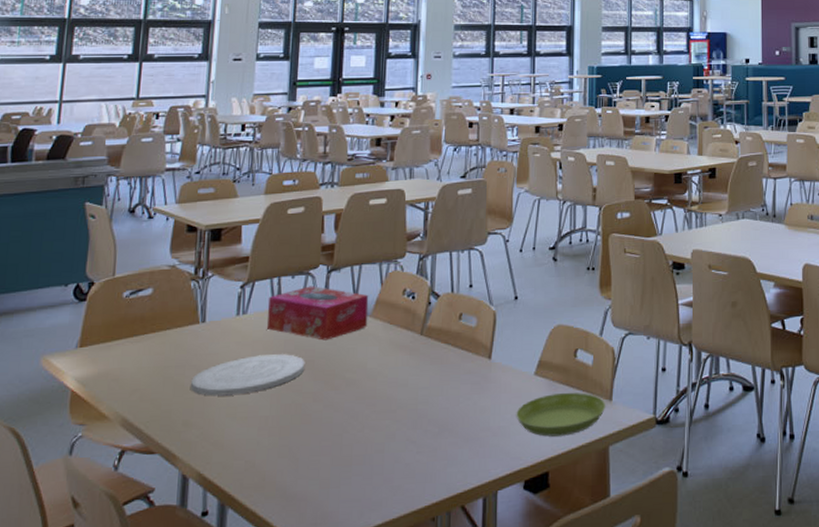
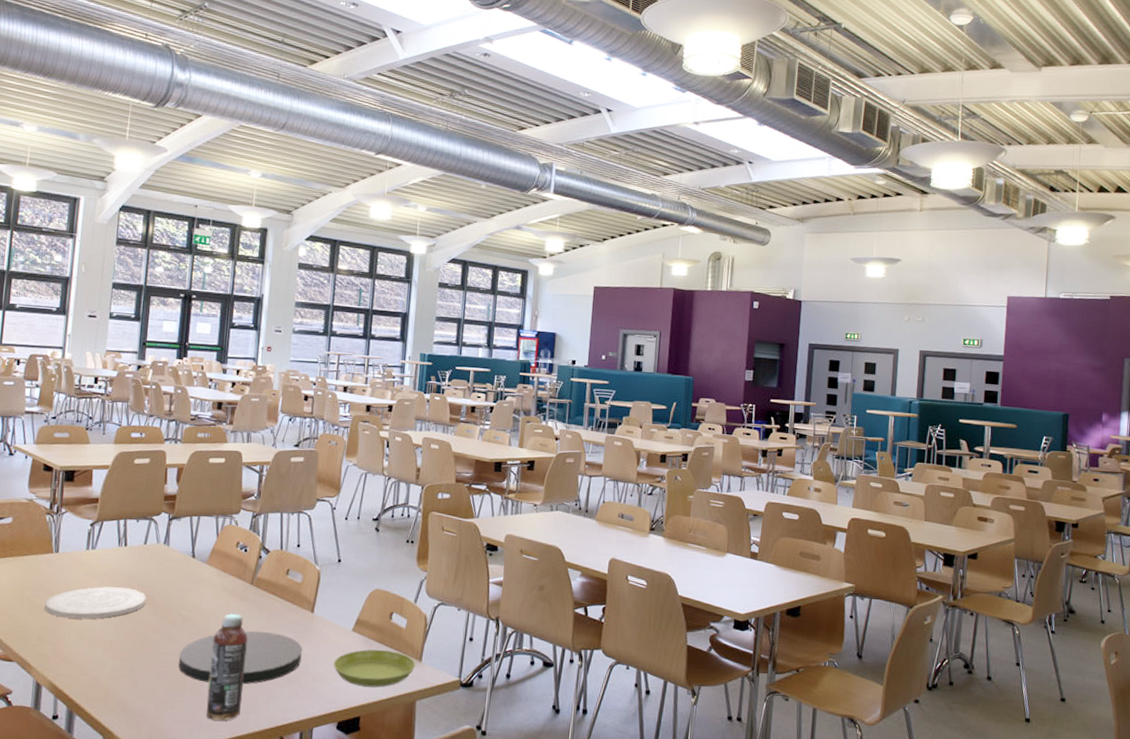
tissue box: present [267,286,369,341] -> none [113,530,206,580]
plate: none [344,386,482,452] -> present [179,631,303,684]
beverage bottle: none [376,370,420,496] -> present [205,614,248,721]

